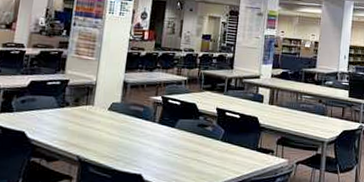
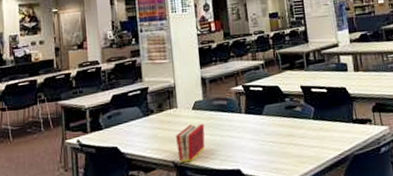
book: none [84,123,117,159] -> present [176,123,205,163]

